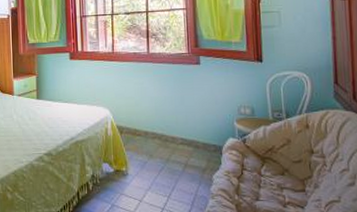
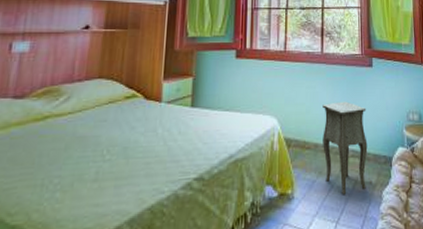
side table: none [151,96,202,176] -> present [322,101,373,195]

